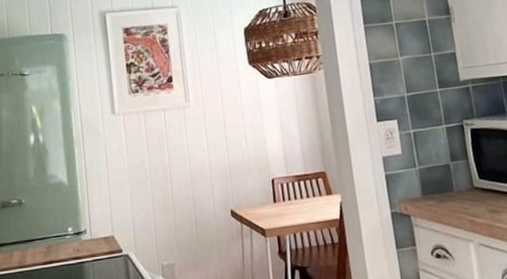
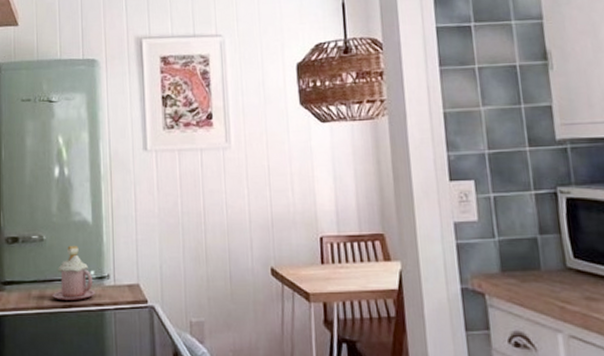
mug: none [33,206,75,258] -> present [52,246,96,300]

